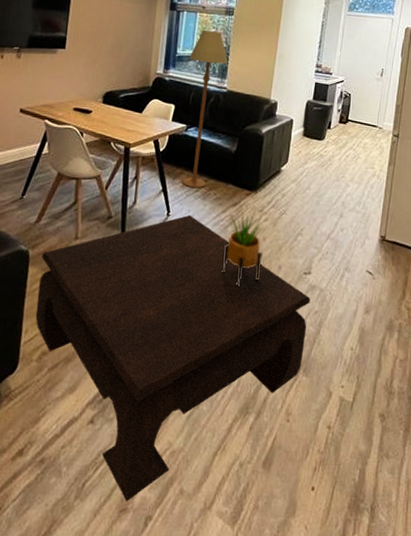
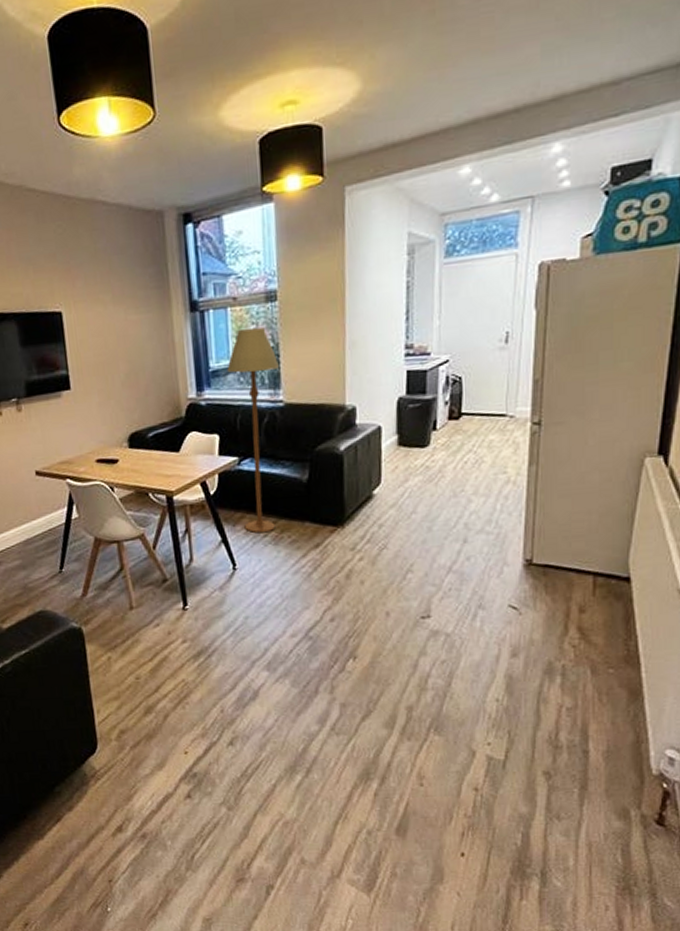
coffee table: present [35,215,310,501] -> none [96,566,434,871]
potted plant: present [221,211,263,286] -> none [311,552,363,641]

